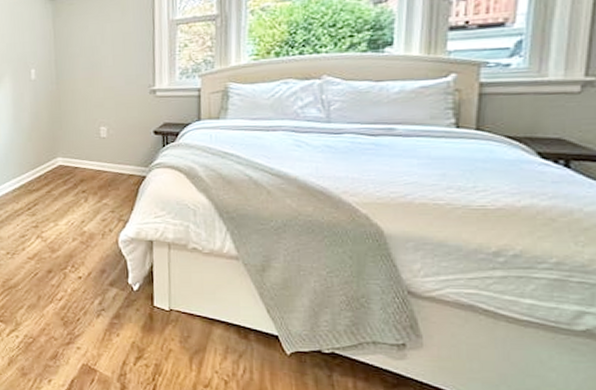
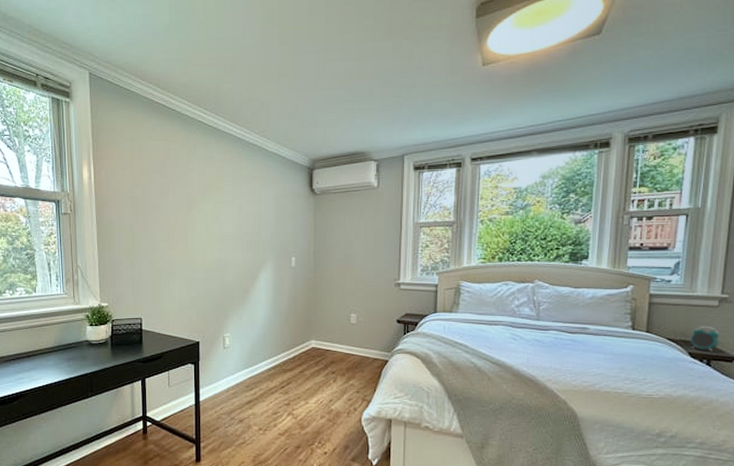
alarm clock: none [538,118,584,152] -> present [689,325,720,353]

